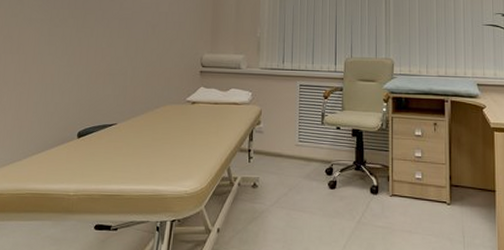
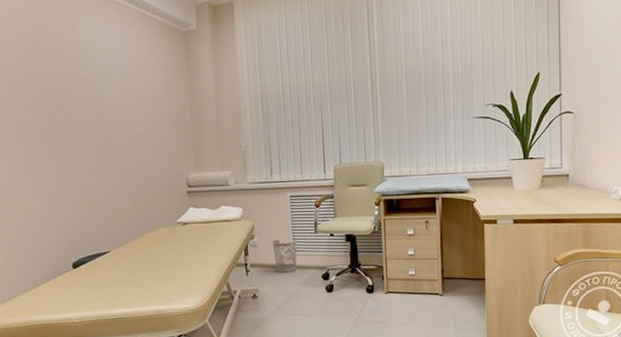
wastebasket: none [278,127,303,163] -> present [272,238,297,273]

